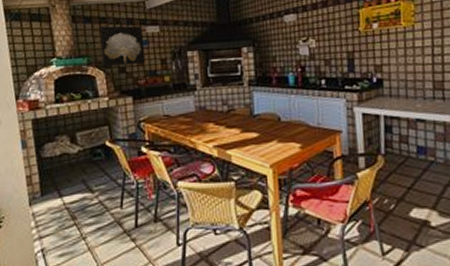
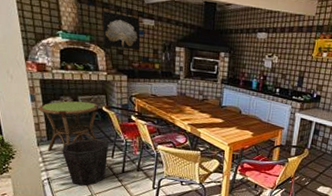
side table: none [30,137,102,212] -> present [38,100,99,152]
waste bin: none [59,185,115,255] -> present [62,139,109,186]

